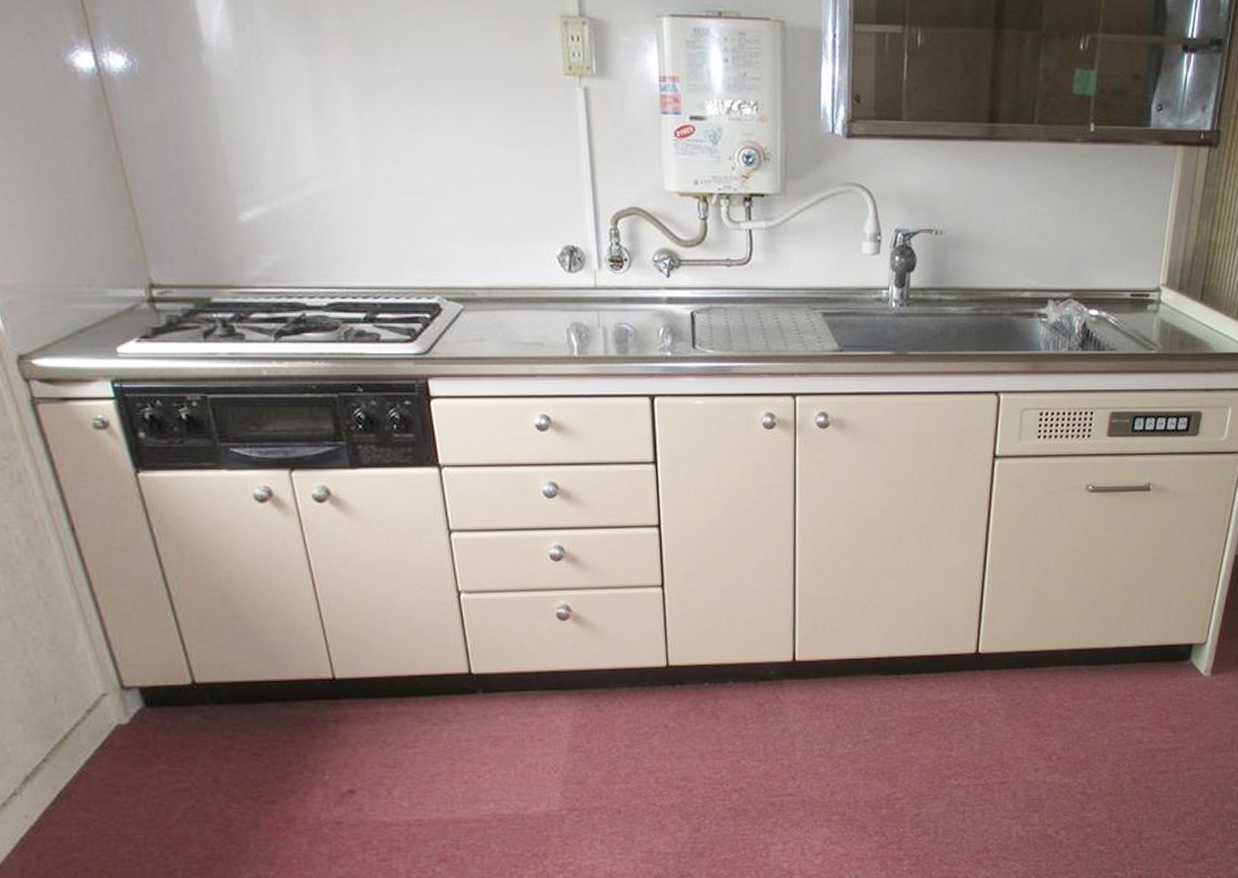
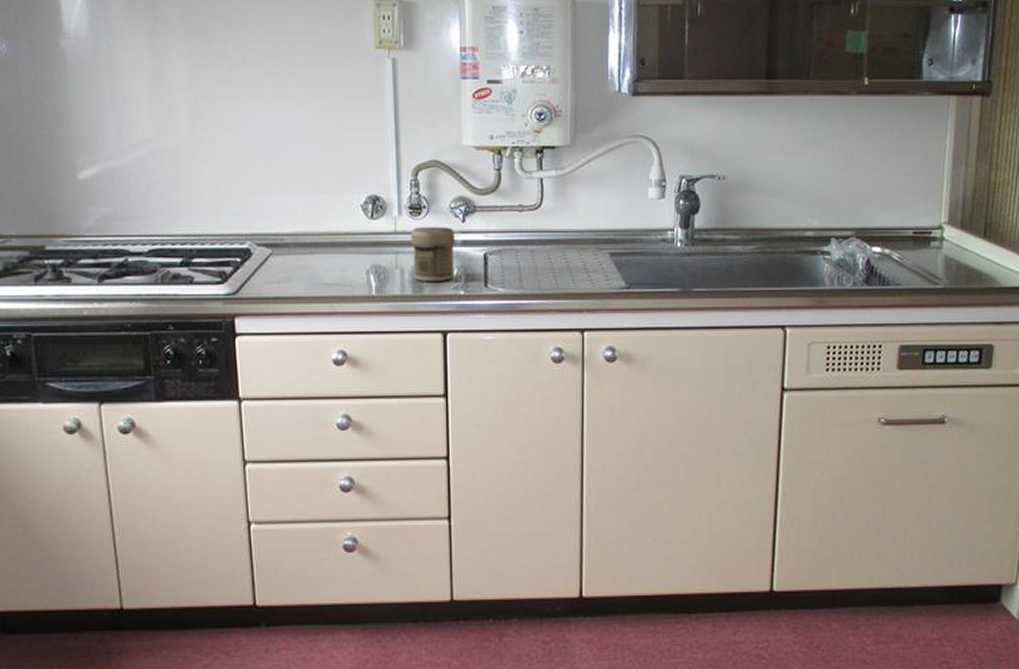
jar: none [613,281,660,343] -> present [411,226,455,282]

